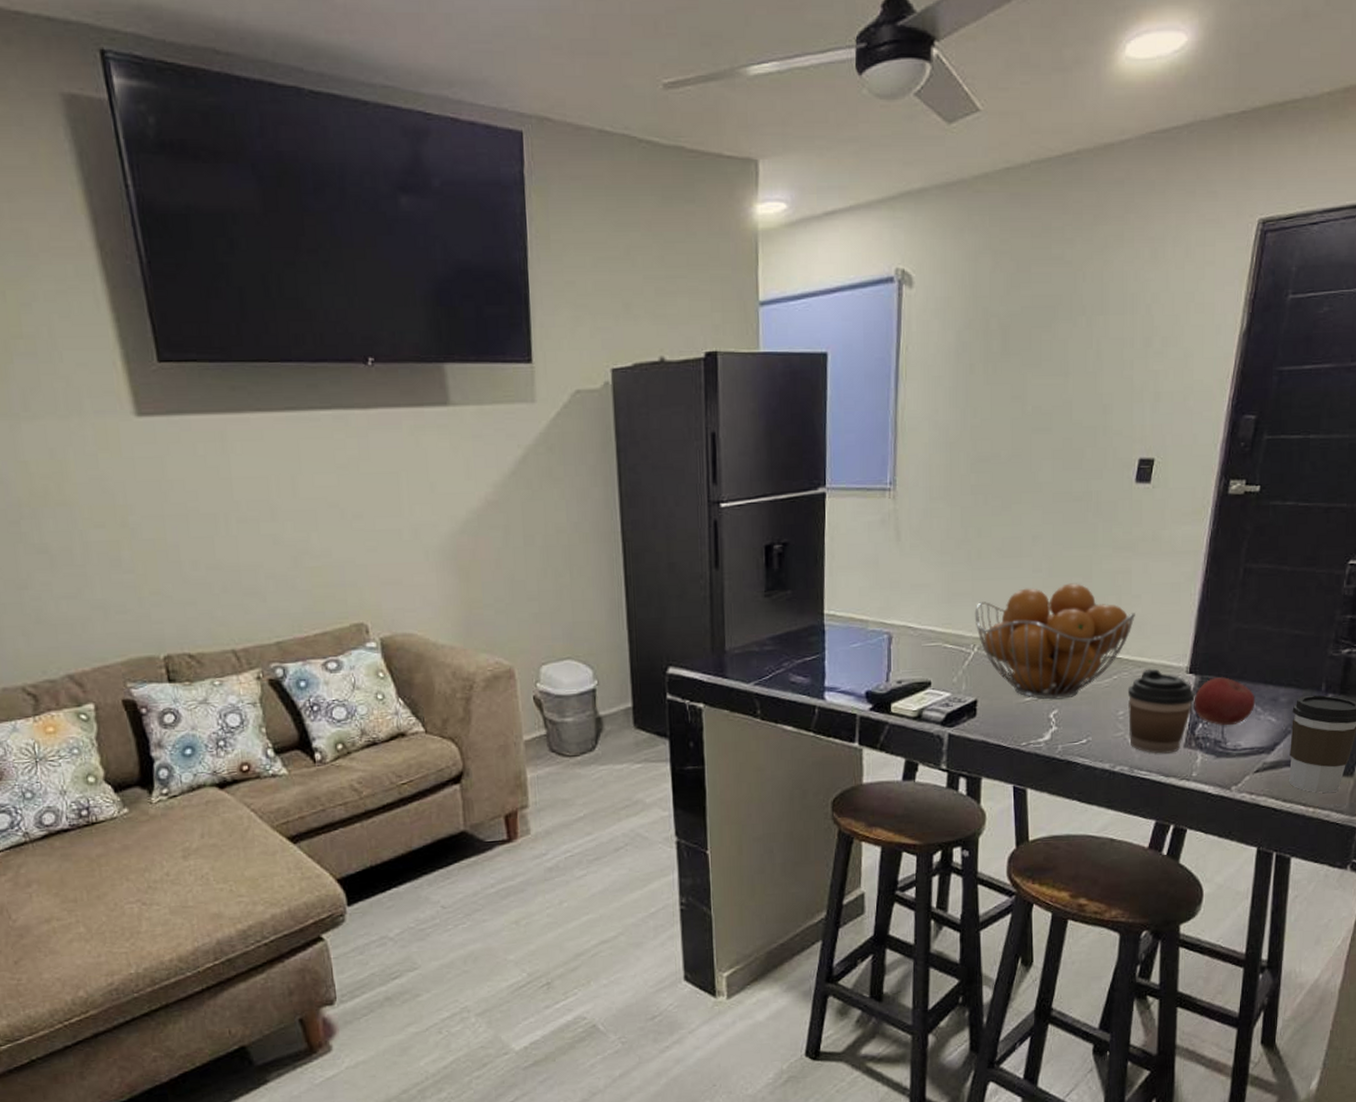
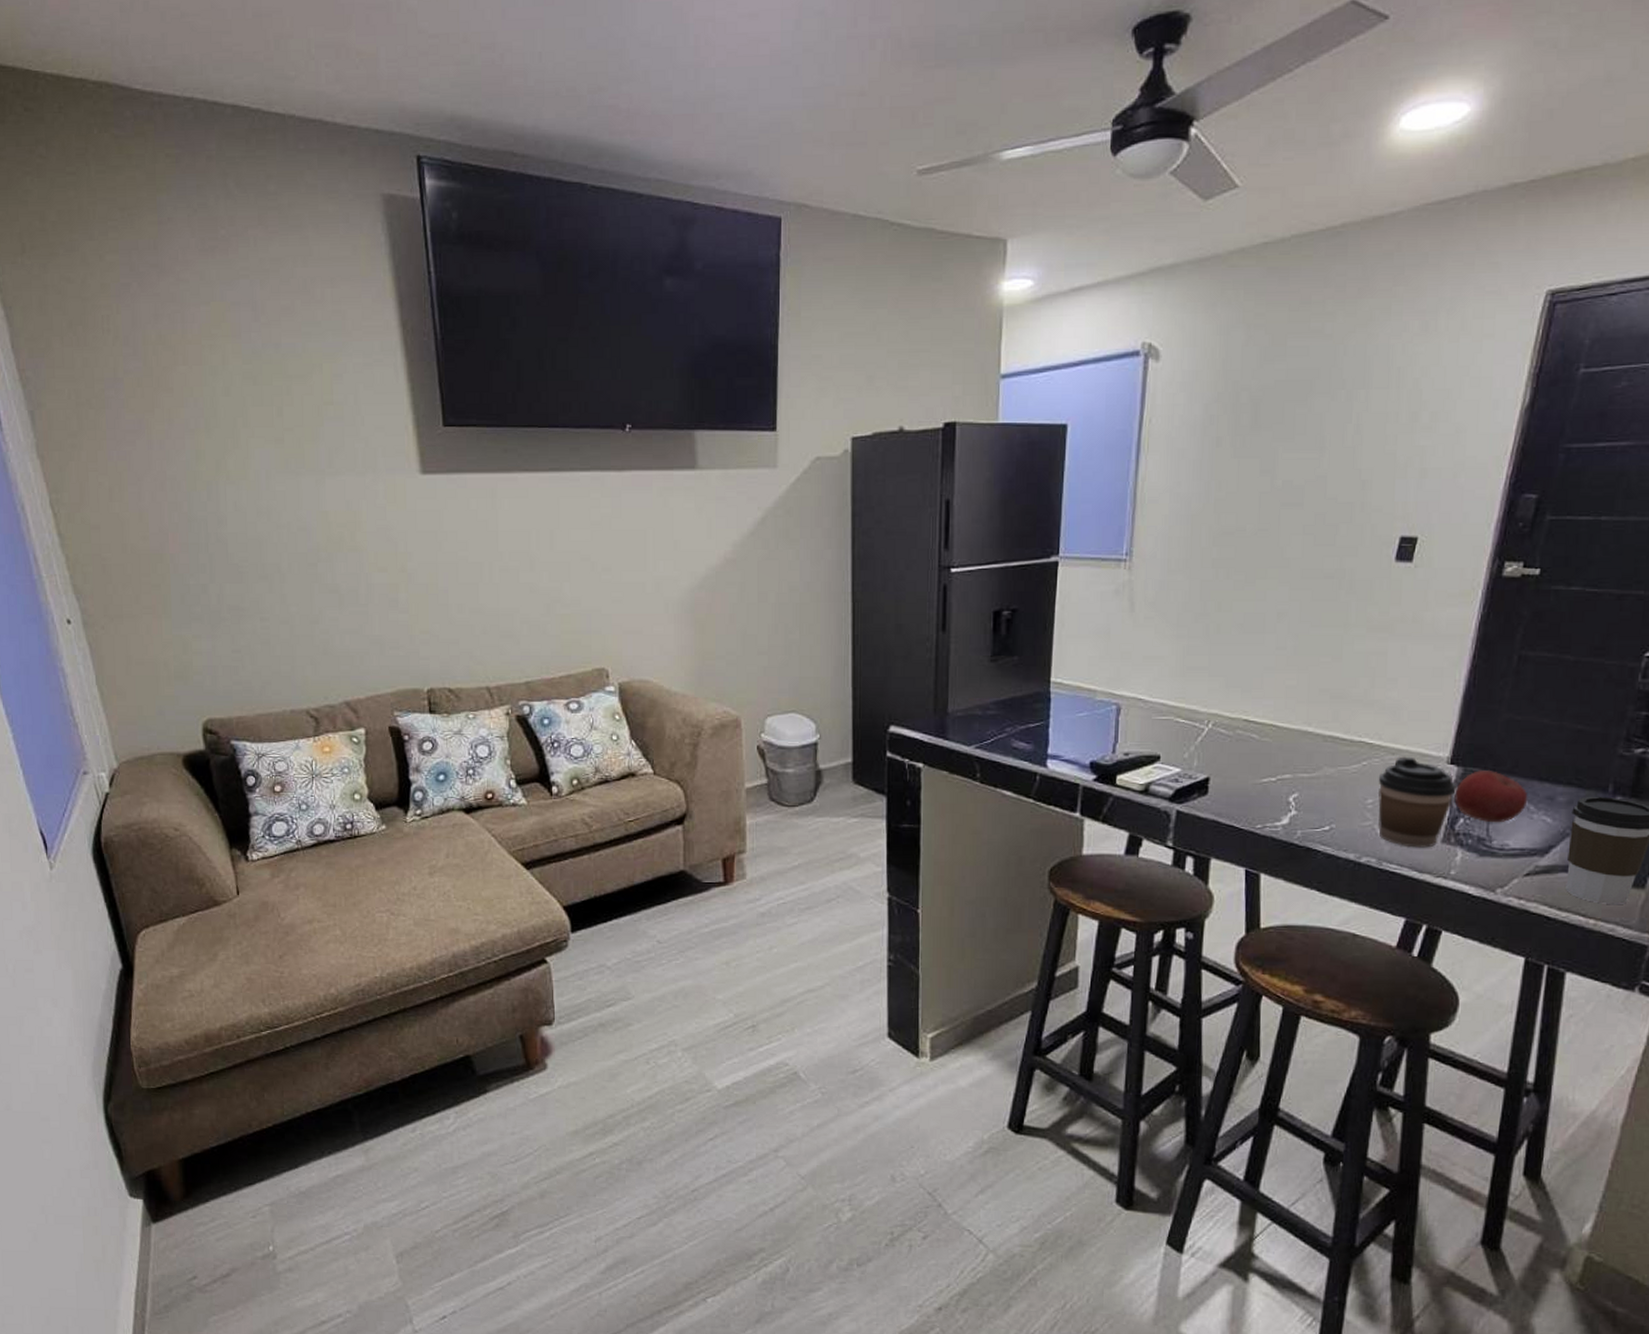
fruit basket: present [974,583,1135,700] -> none [1210,663,1390,783]

